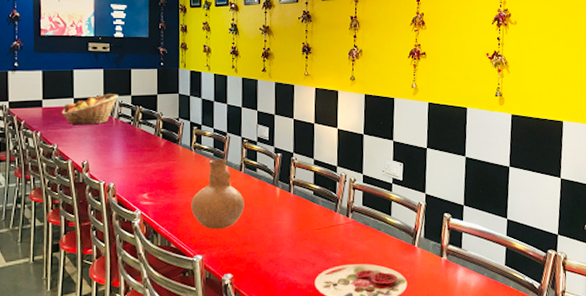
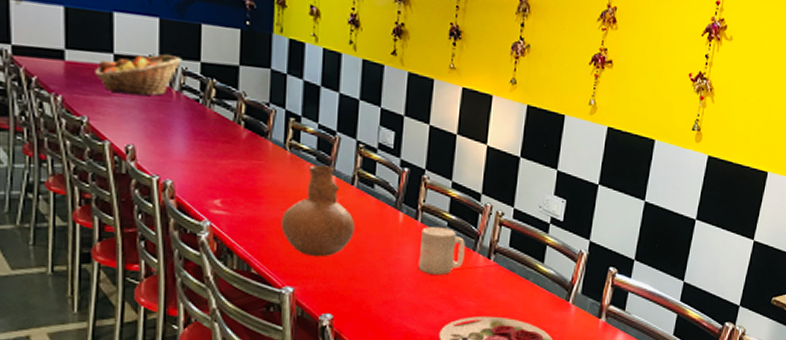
mug: none [293,195,329,234] -> present [418,226,465,275]

